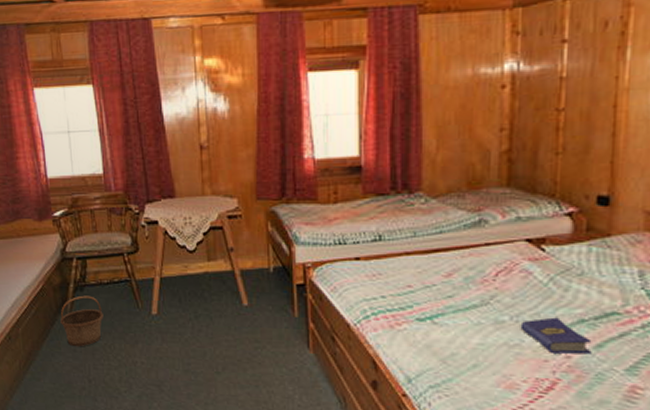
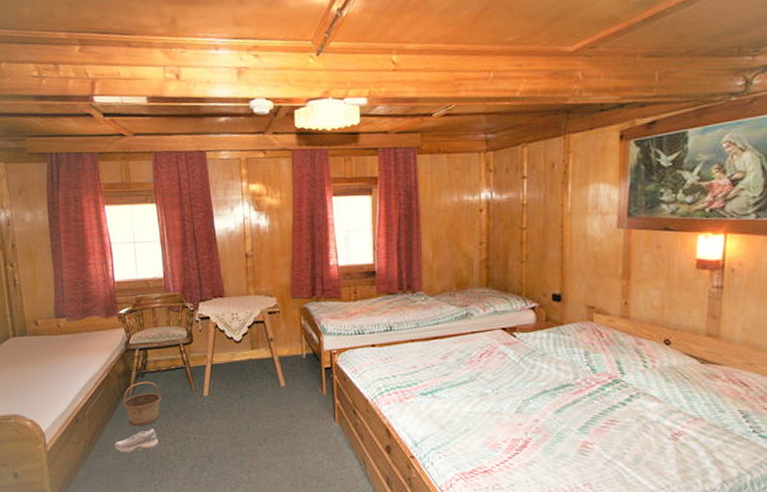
shoe: none [52,350,101,376] -> present [115,429,159,452]
hardcover book: present [520,317,592,355] -> none [500,389,553,418]

